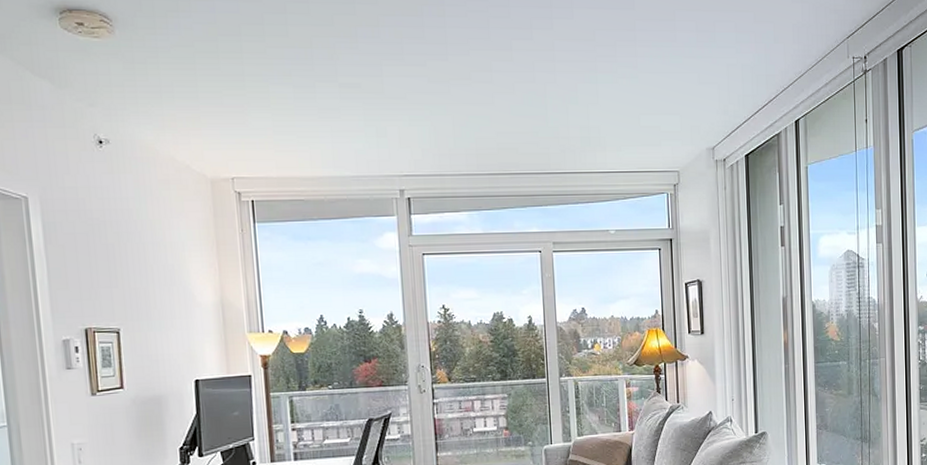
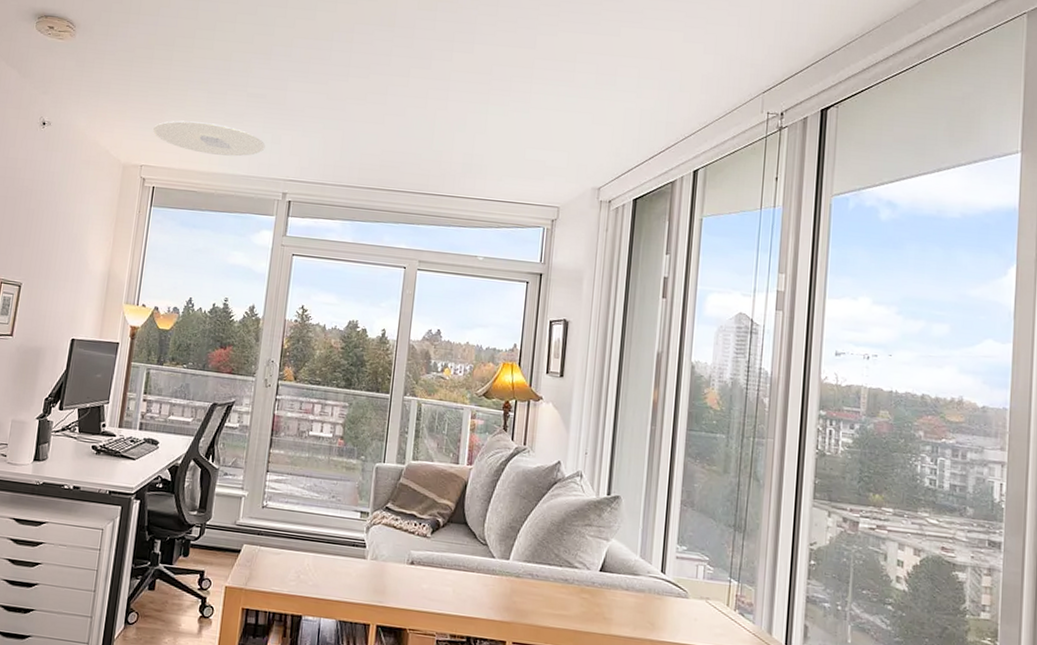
ceiling light: none [238,122,371,156] -> present [153,120,266,157]

